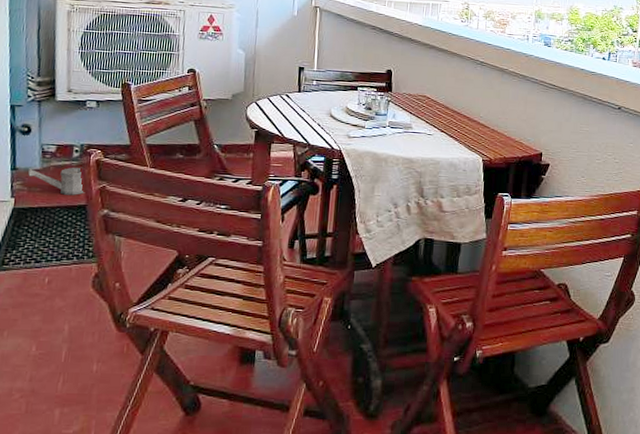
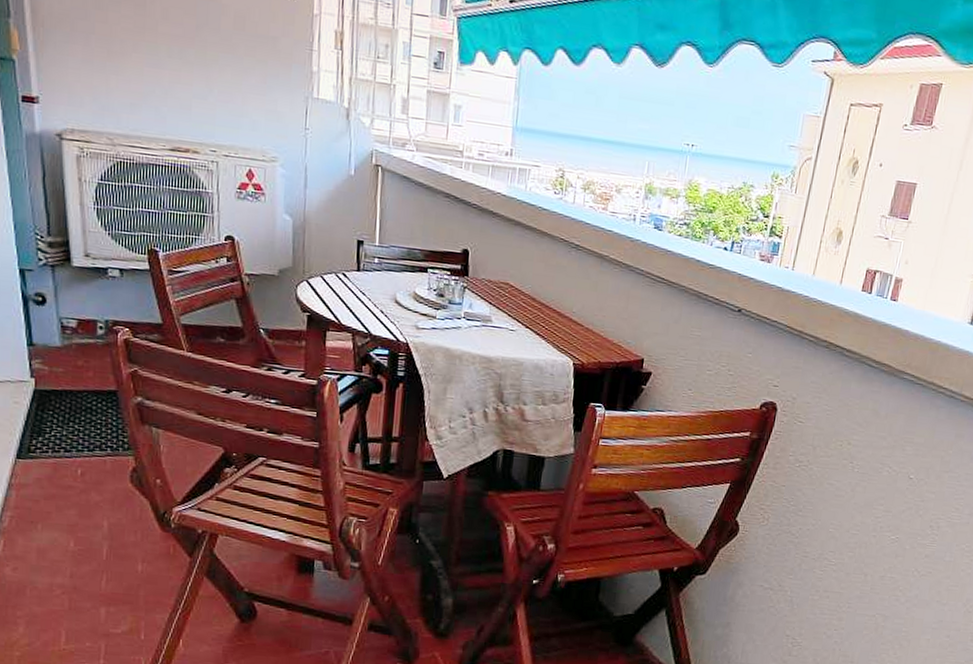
watering can: present [28,167,86,195] -> none [48,345,115,379]

